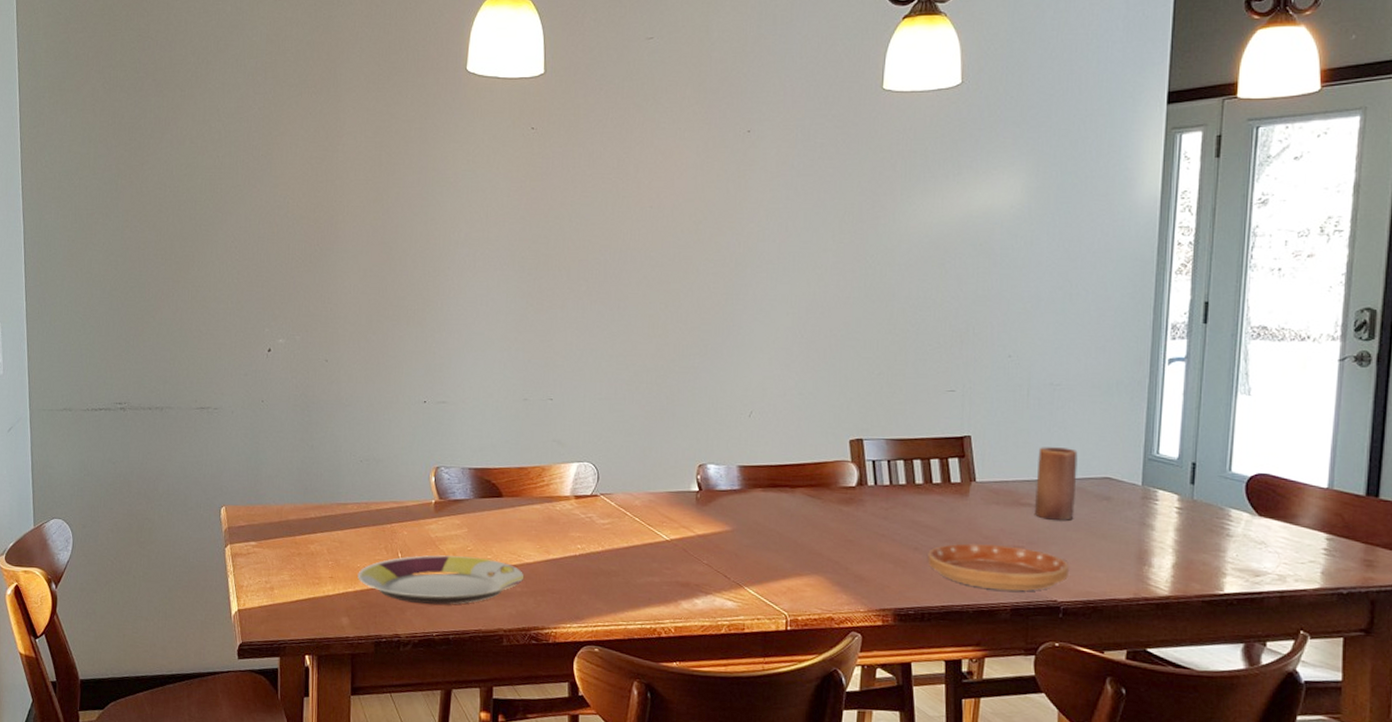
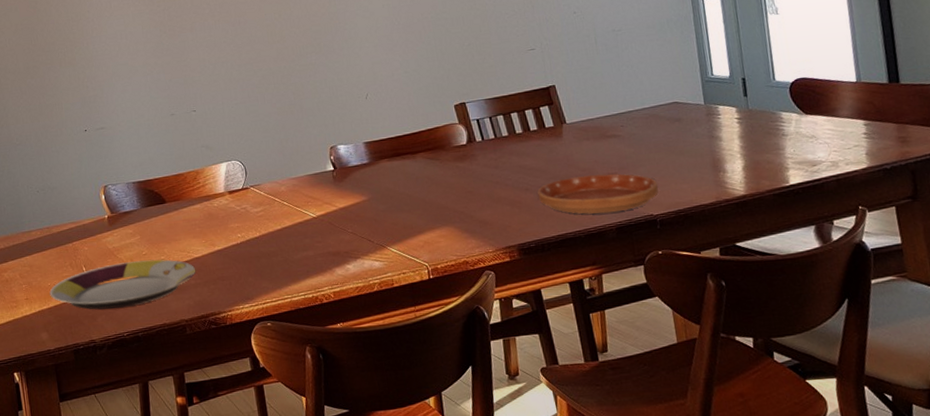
candle: present [1035,447,1078,521] -> none [613,82,653,146]

